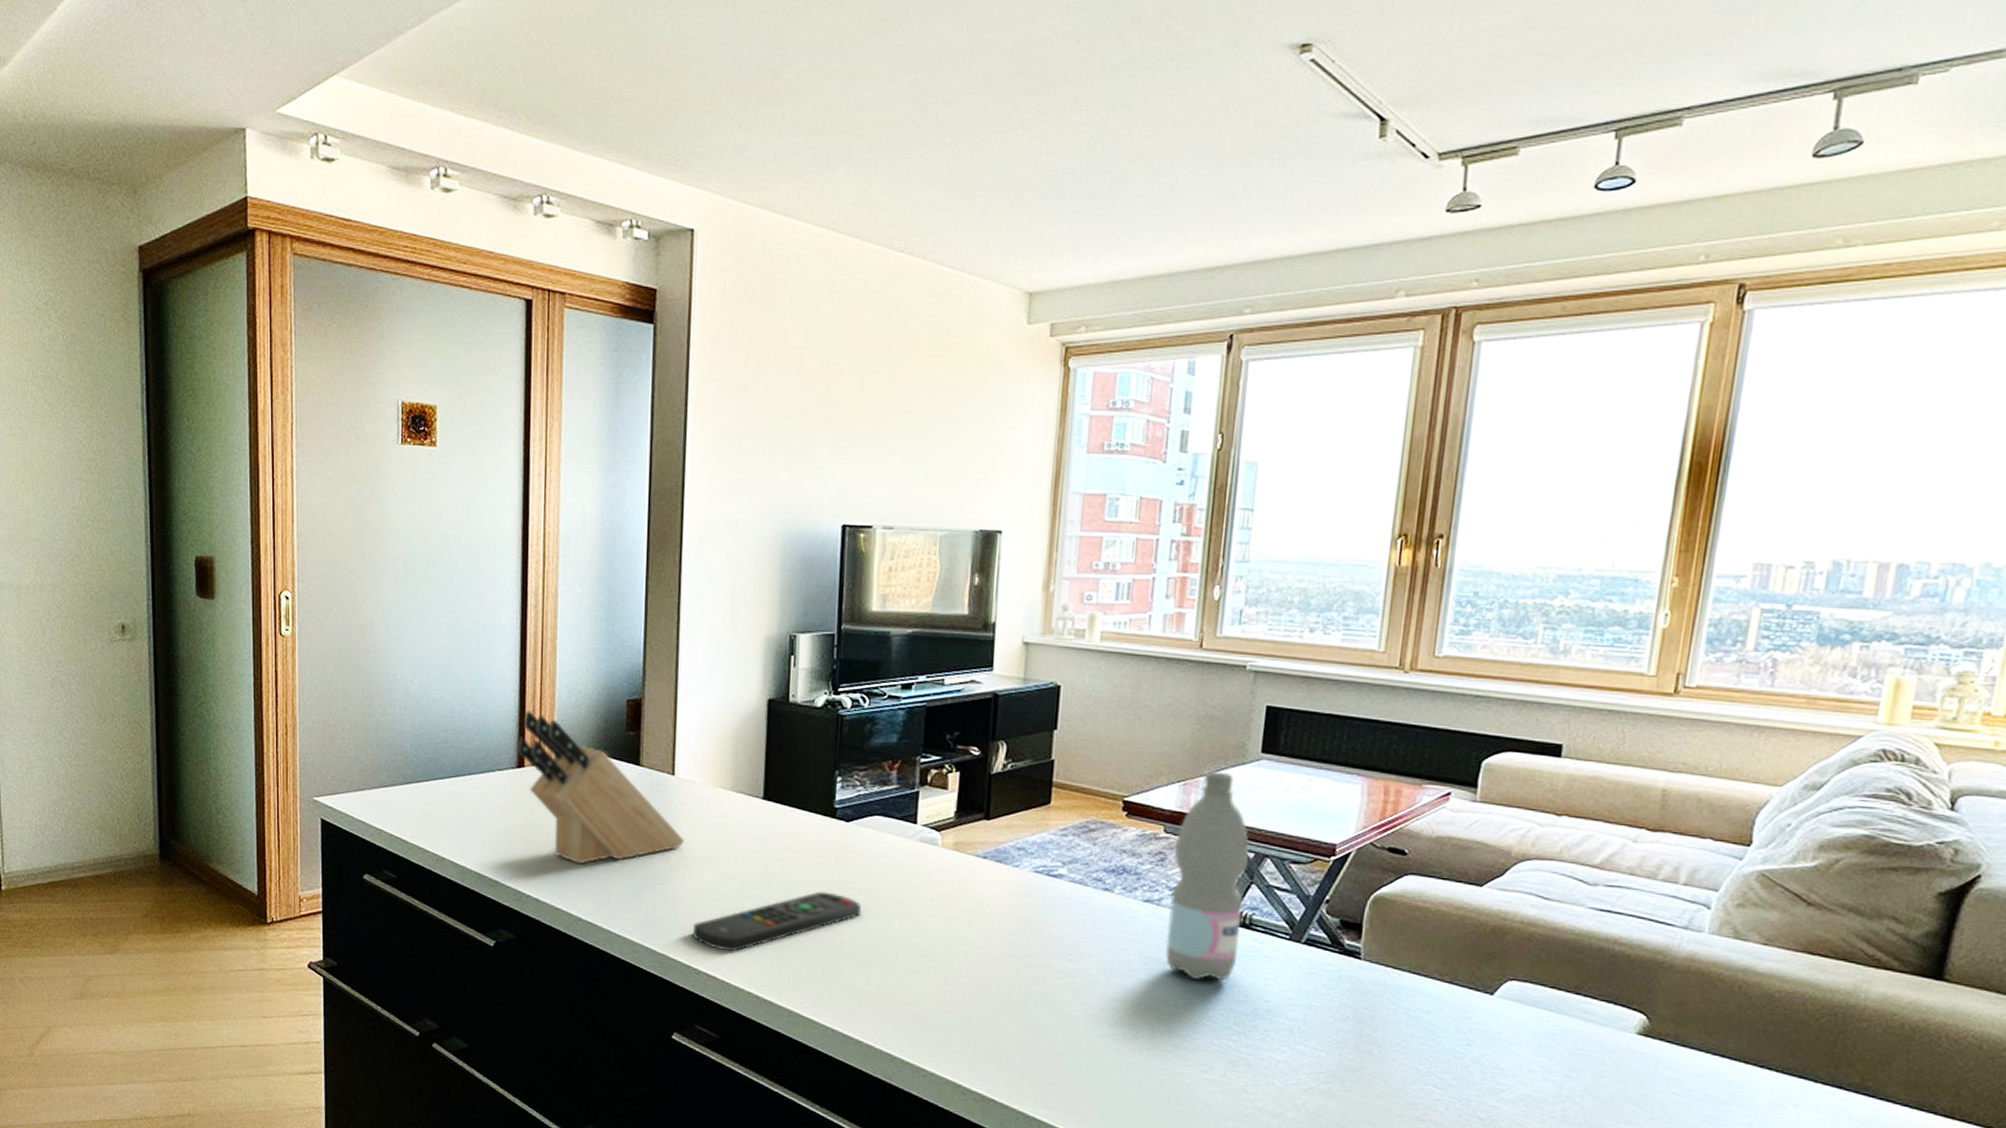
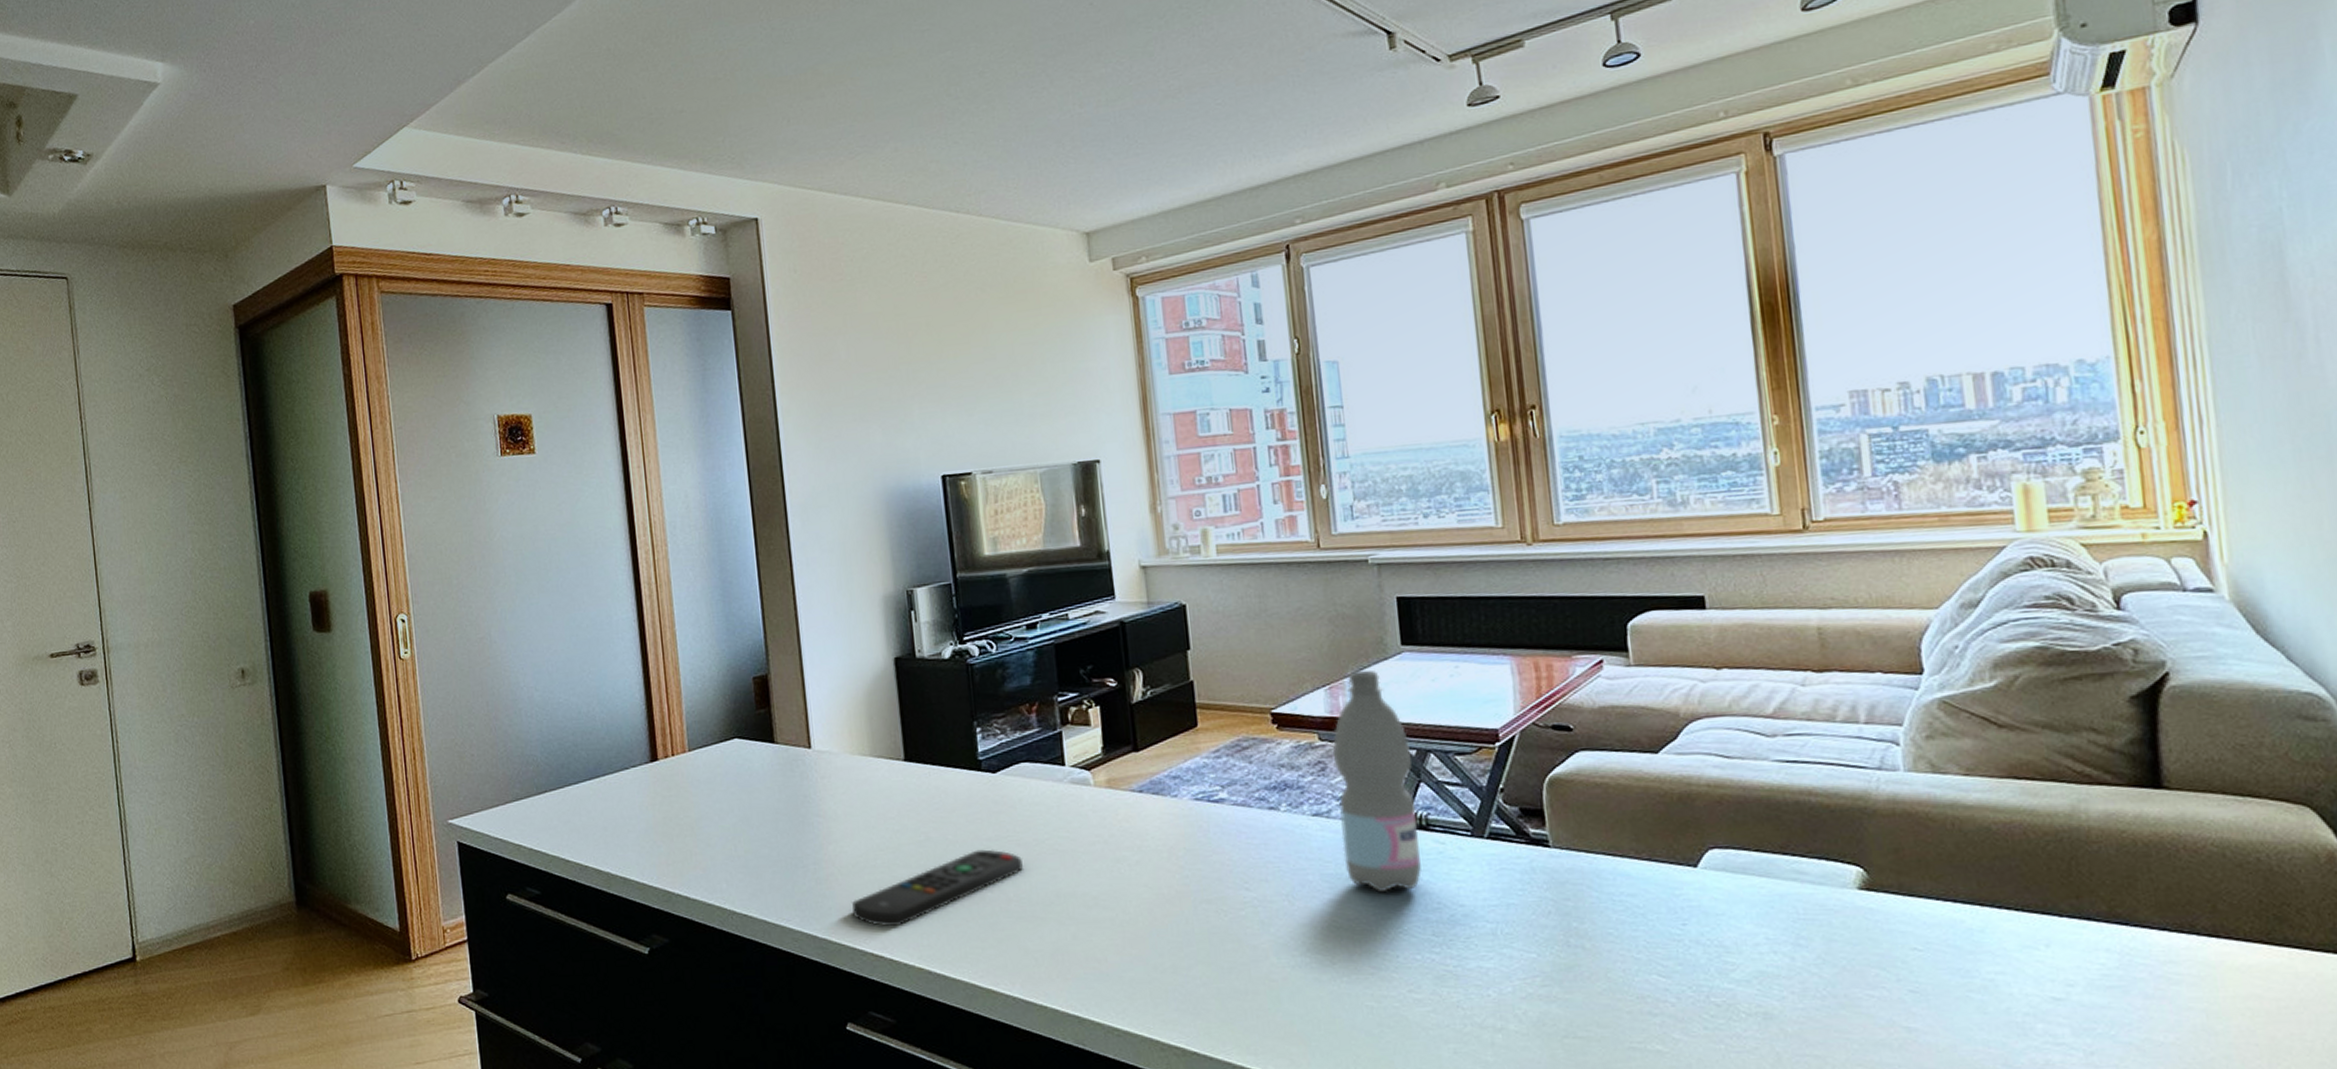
knife block: present [516,710,684,865] -> none [647,701,831,855]

